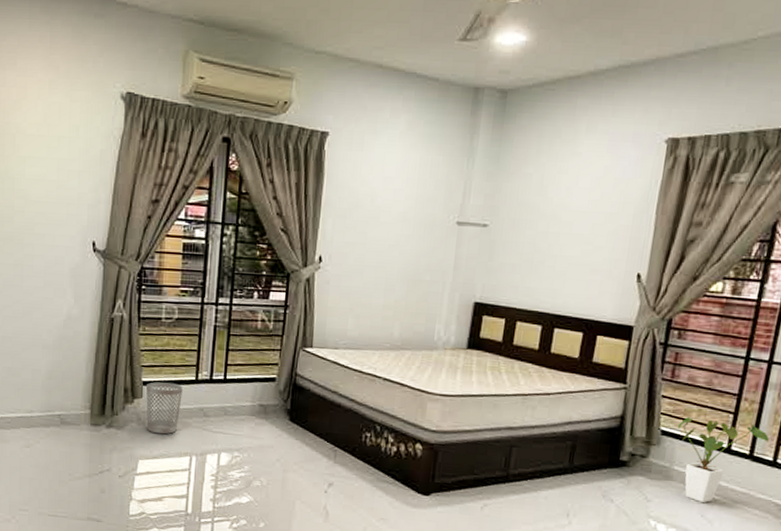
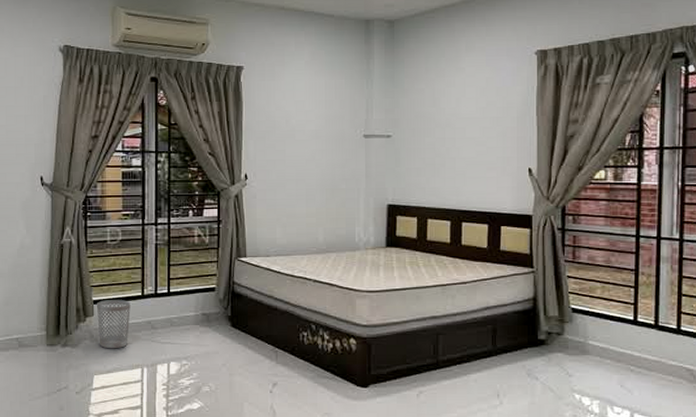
house plant: present [677,417,769,502] -> none [585,294,670,373]

